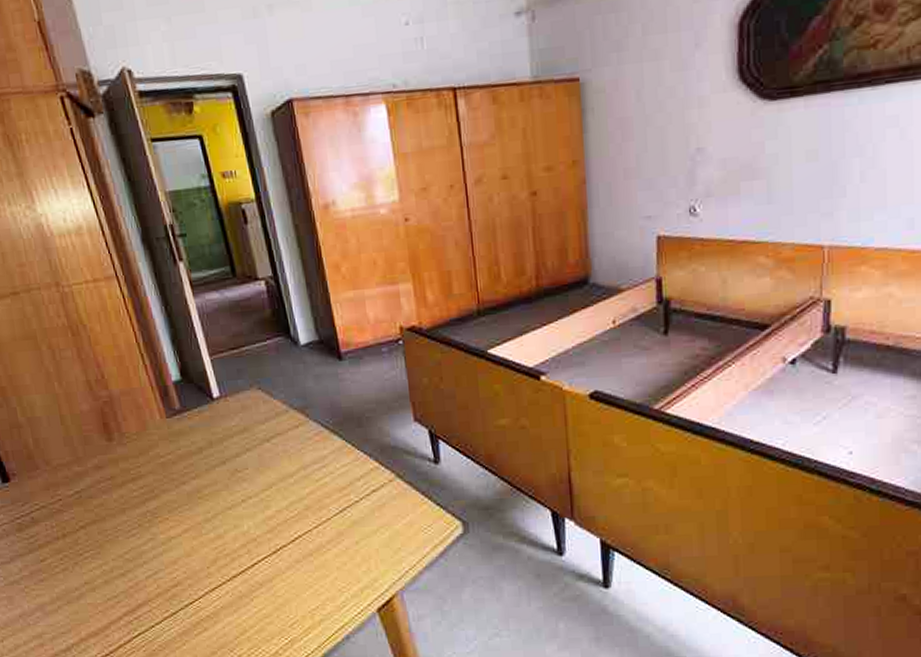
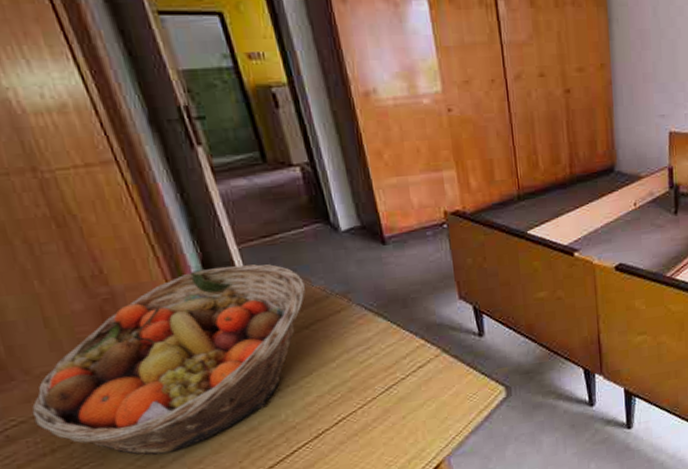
fruit basket: none [50,375,268,550] -> present [32,264,306,456]

